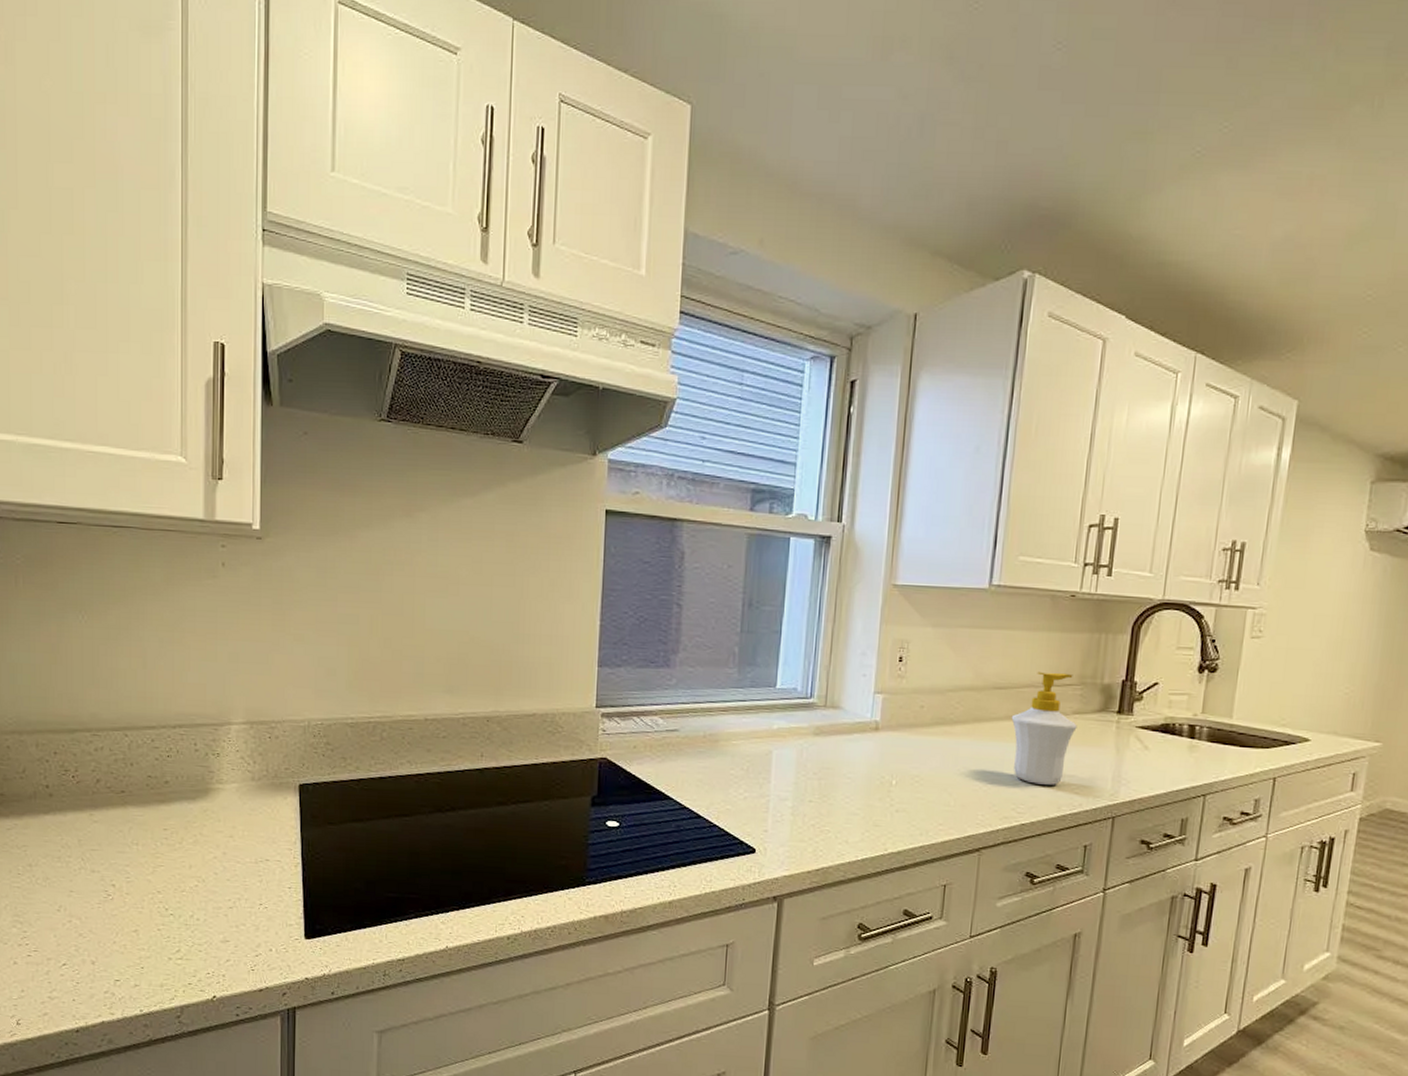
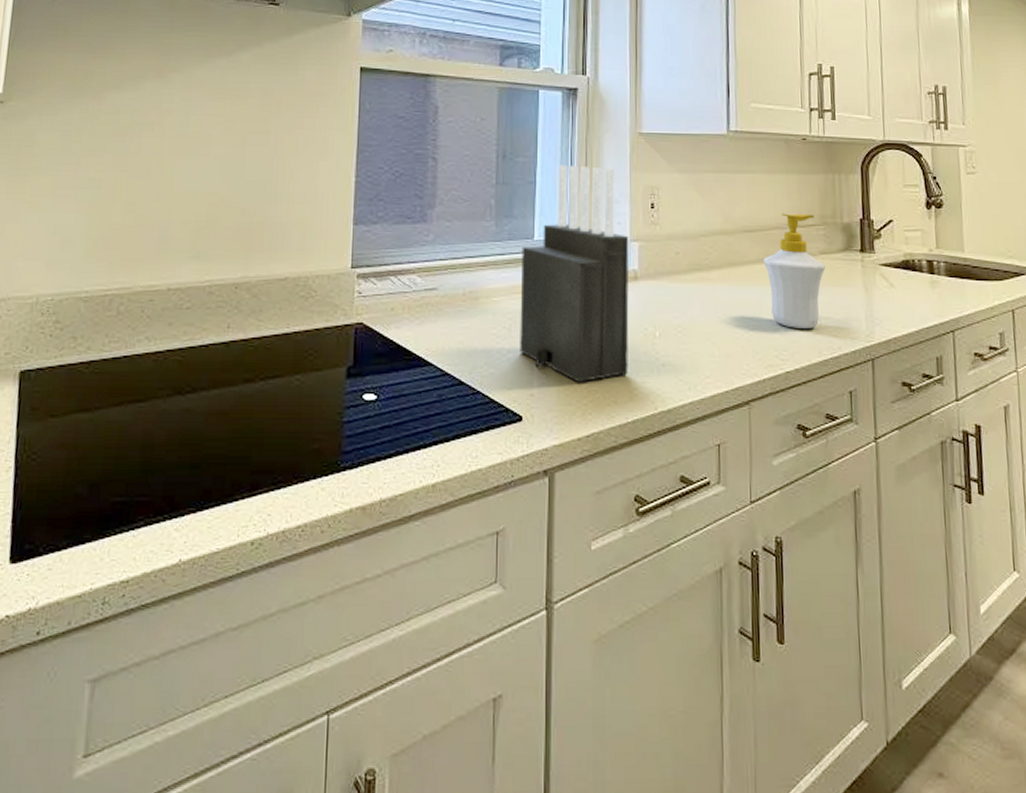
knife block: none [756,614,874,823] -> present [520,164,629,383]

